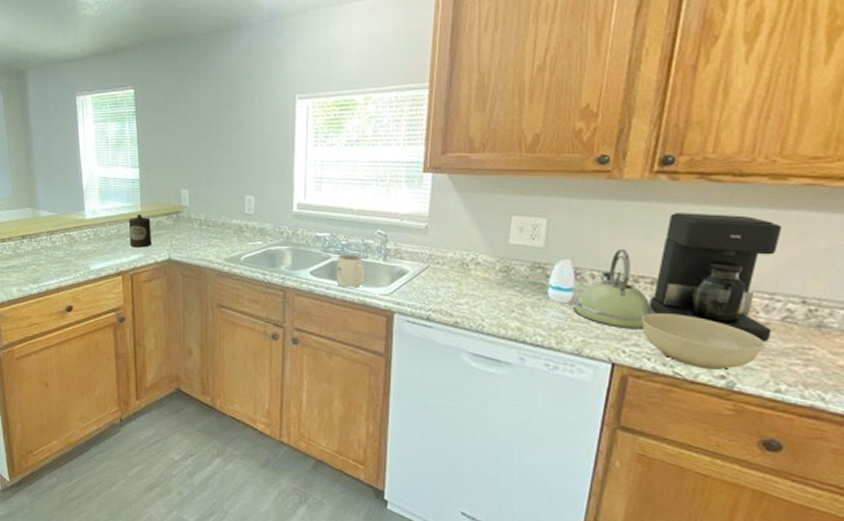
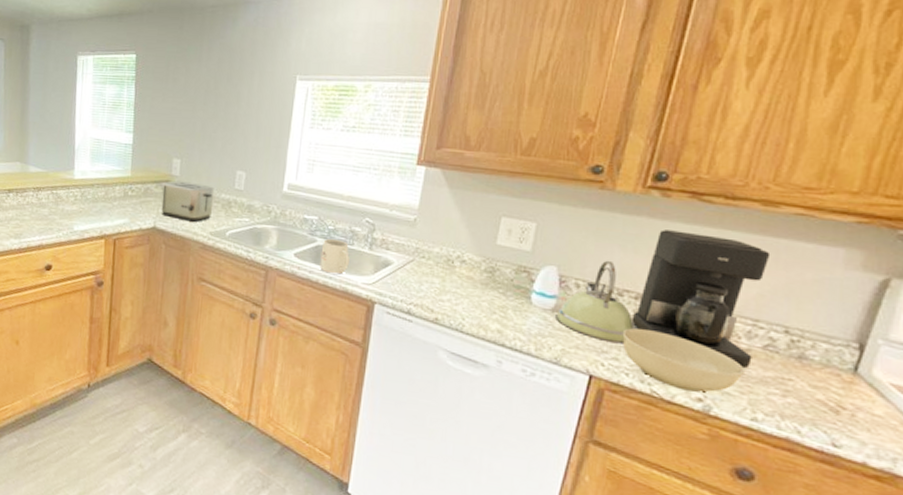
canister: present [128,215,152,248] -> none [116,179,140,213]
toaster: none [174,211,224,251] -> present [161,181,214,223]

